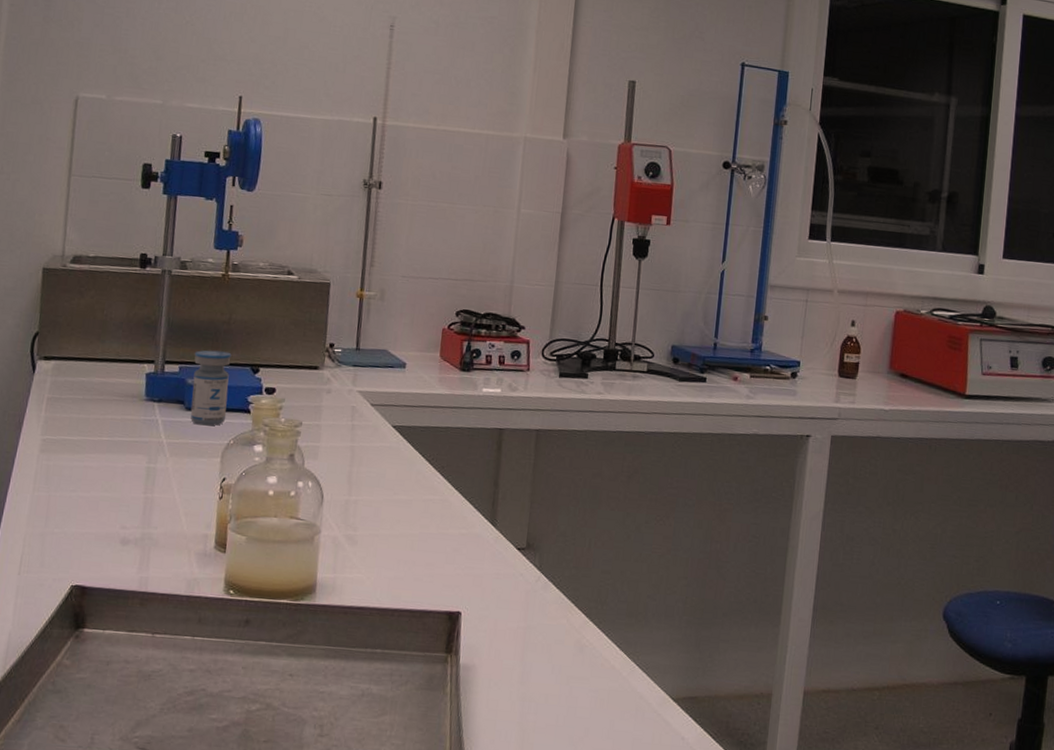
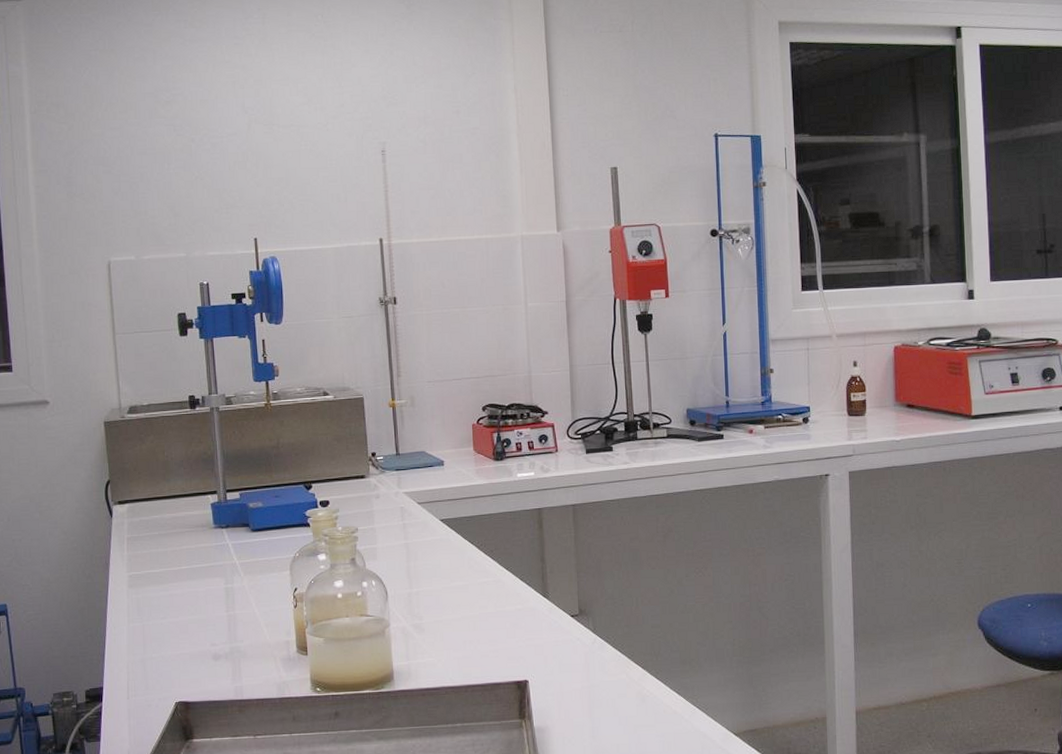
medicine: present [190,350,232,426] -> none [251,474,289,544]

